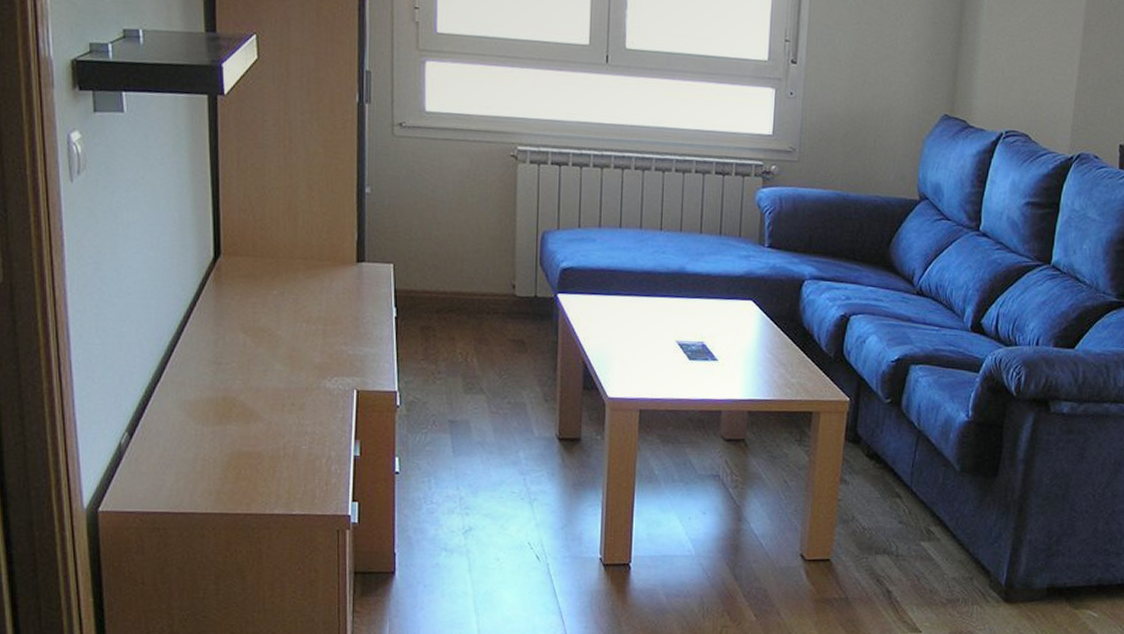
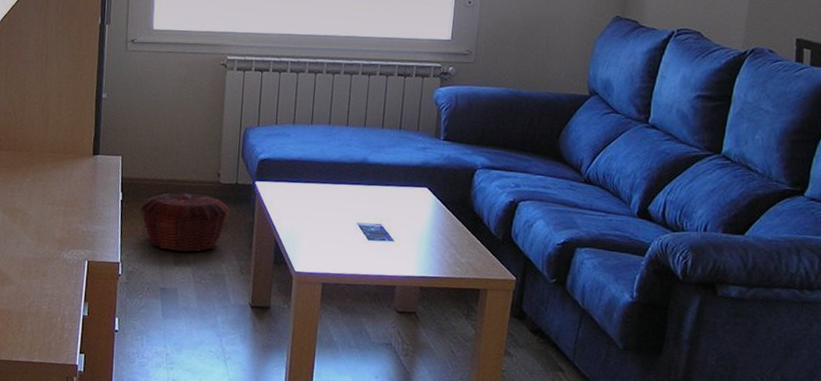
woven basket: none [419,307,529,377] -> present [140,193,230,252]

